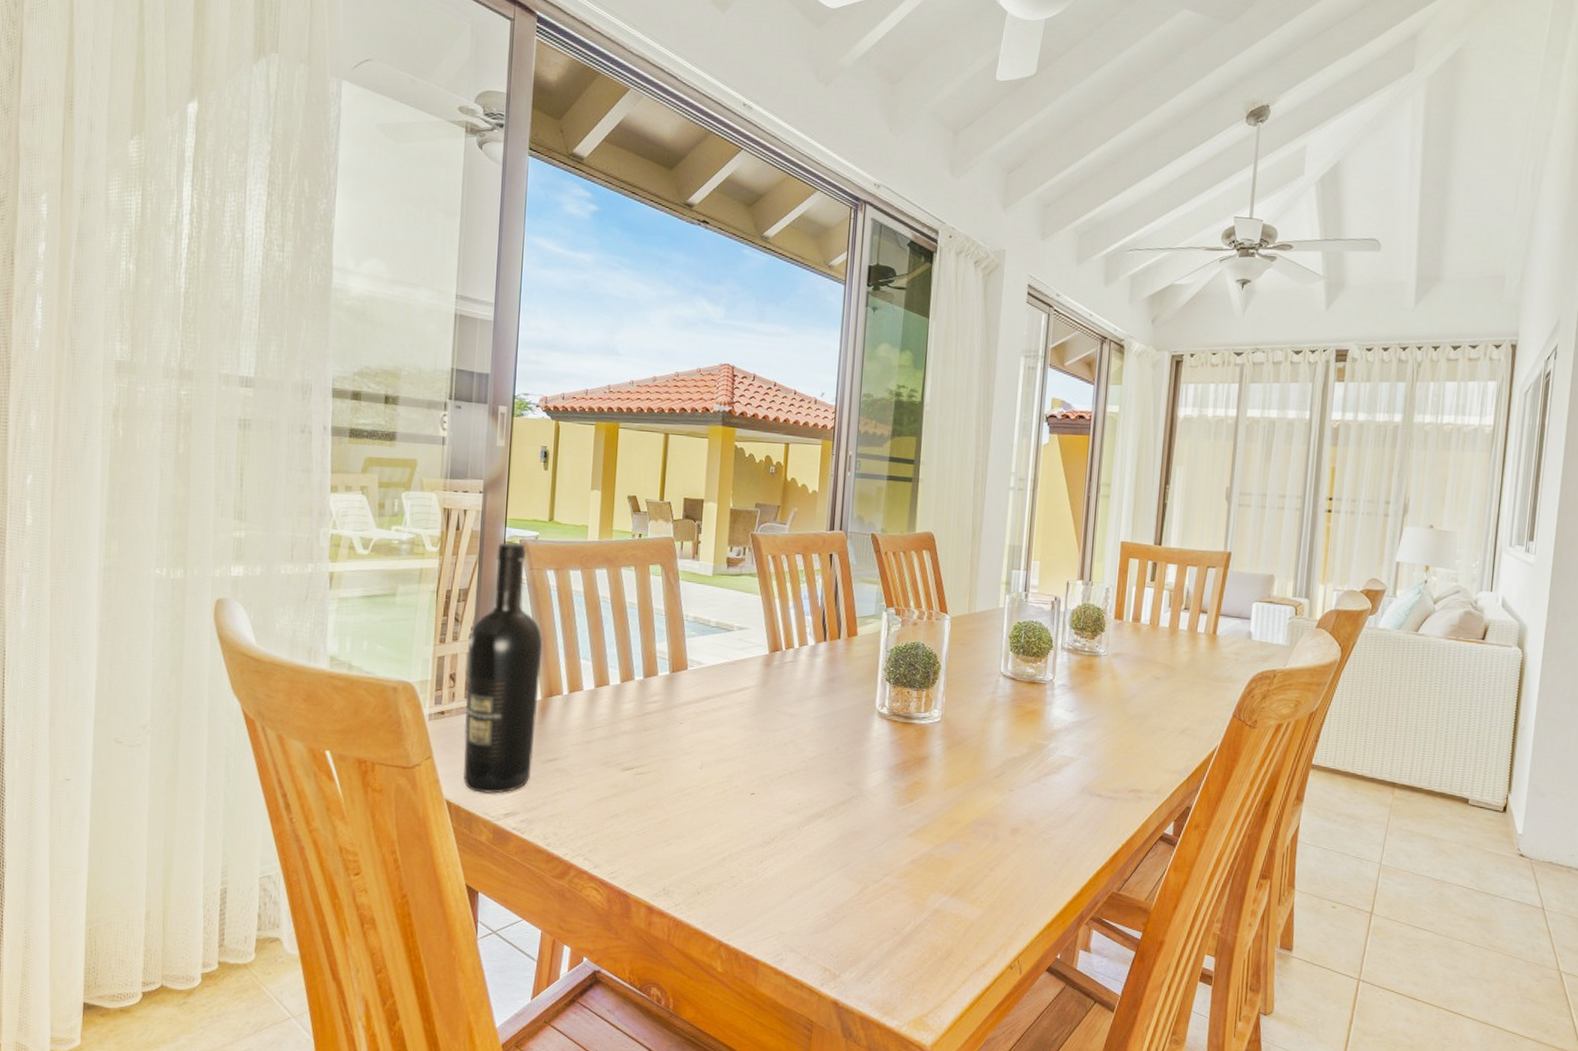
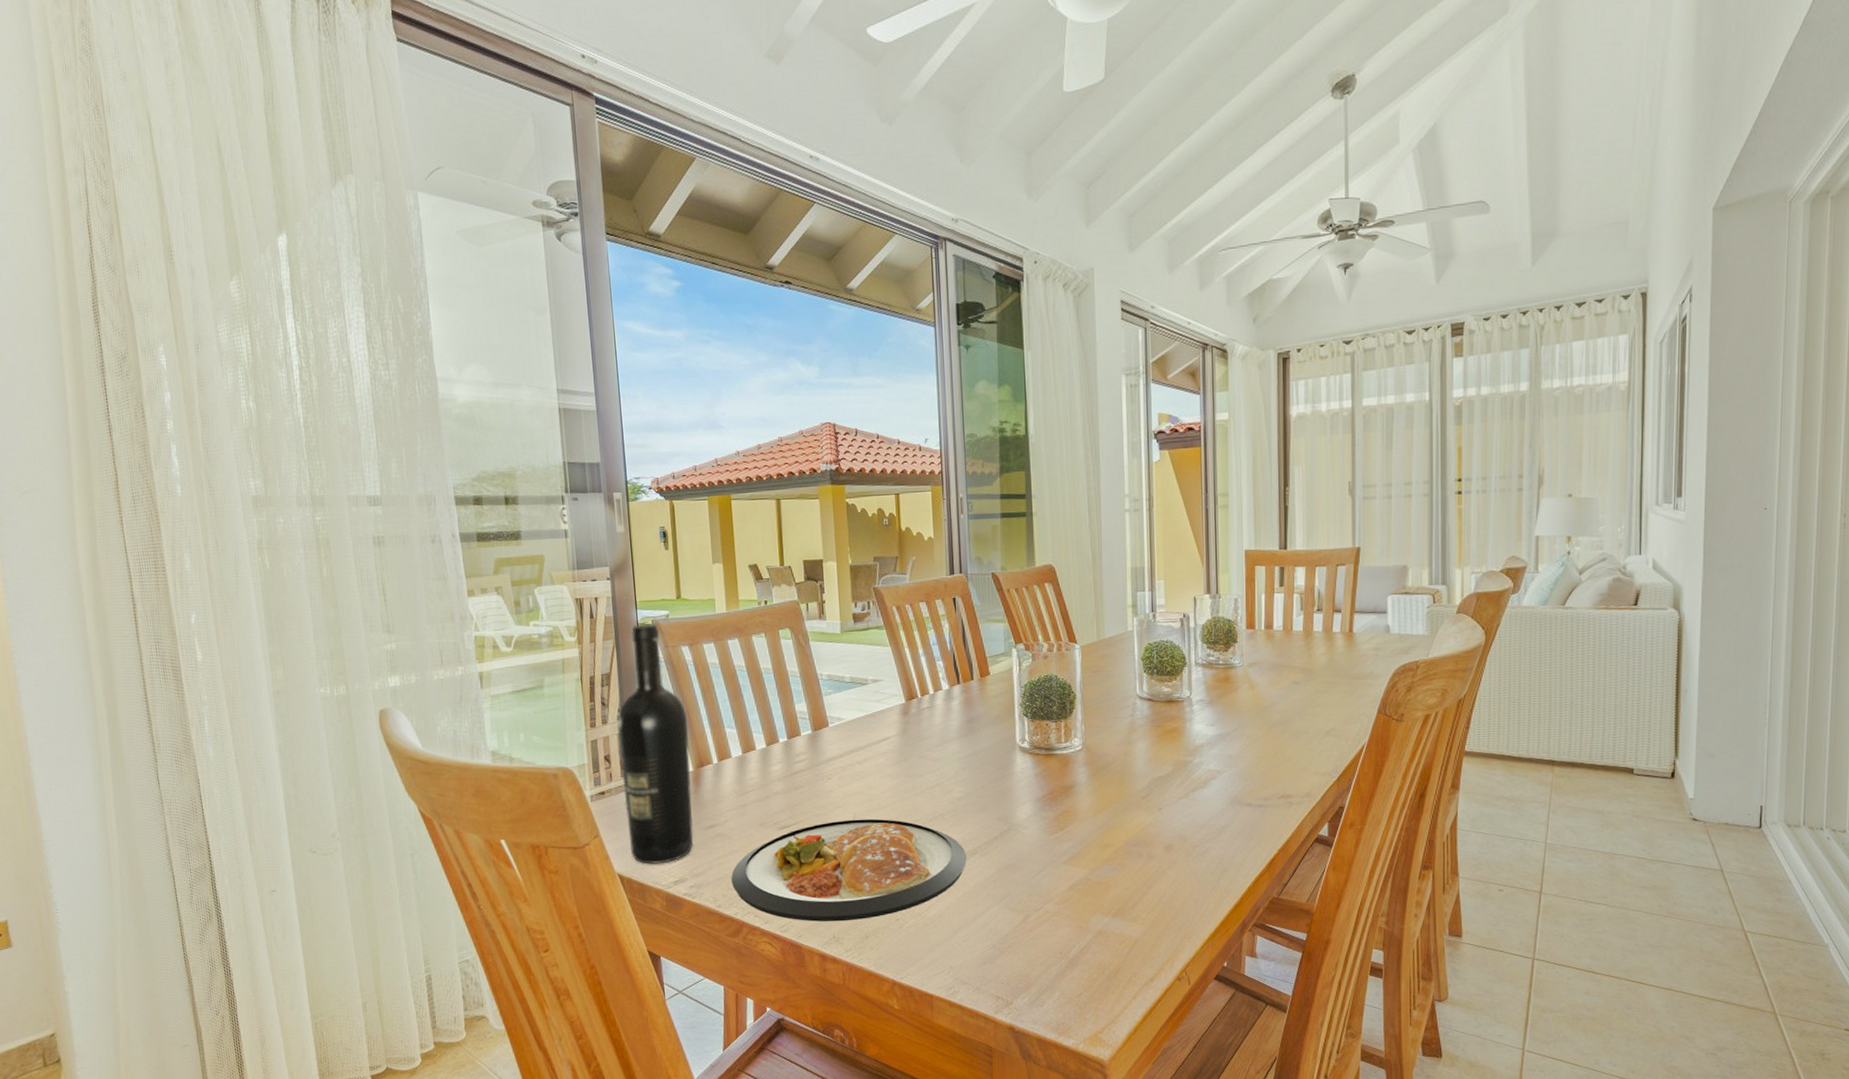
dish: none [565,768,812,874] -> present [731,818,967,922]

